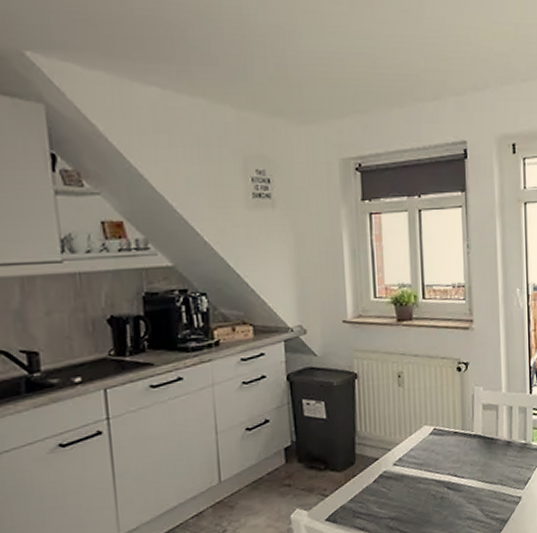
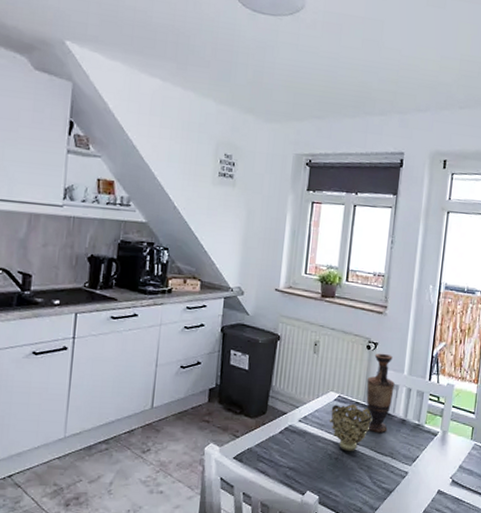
decorative bowl: none [427,435,475,488] -> present [329,404,373,451]
vase: none [462,372,494,461] -> present [366,353,395,432]

